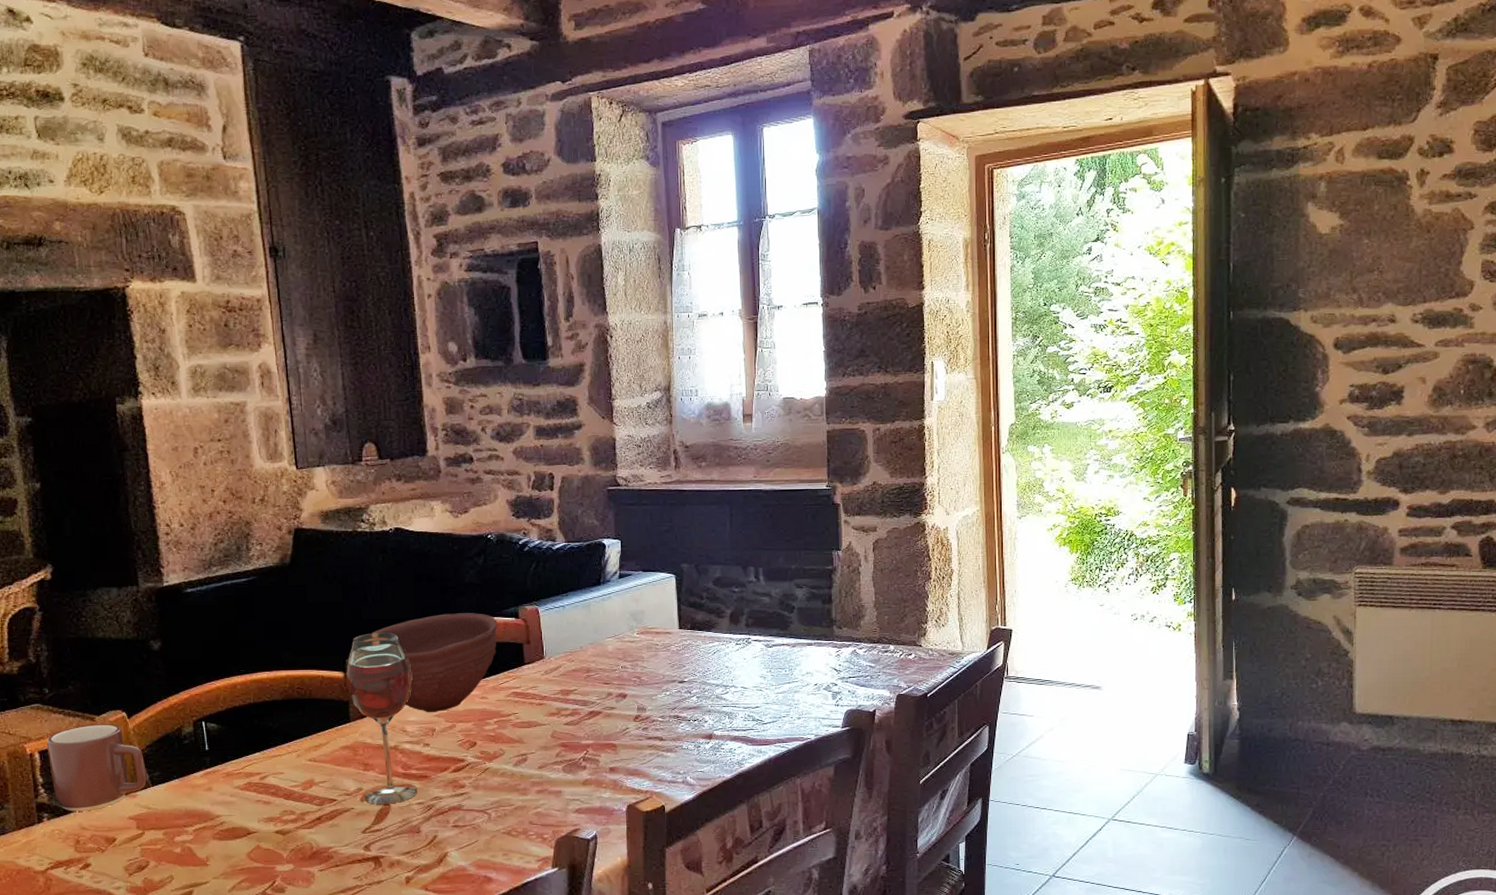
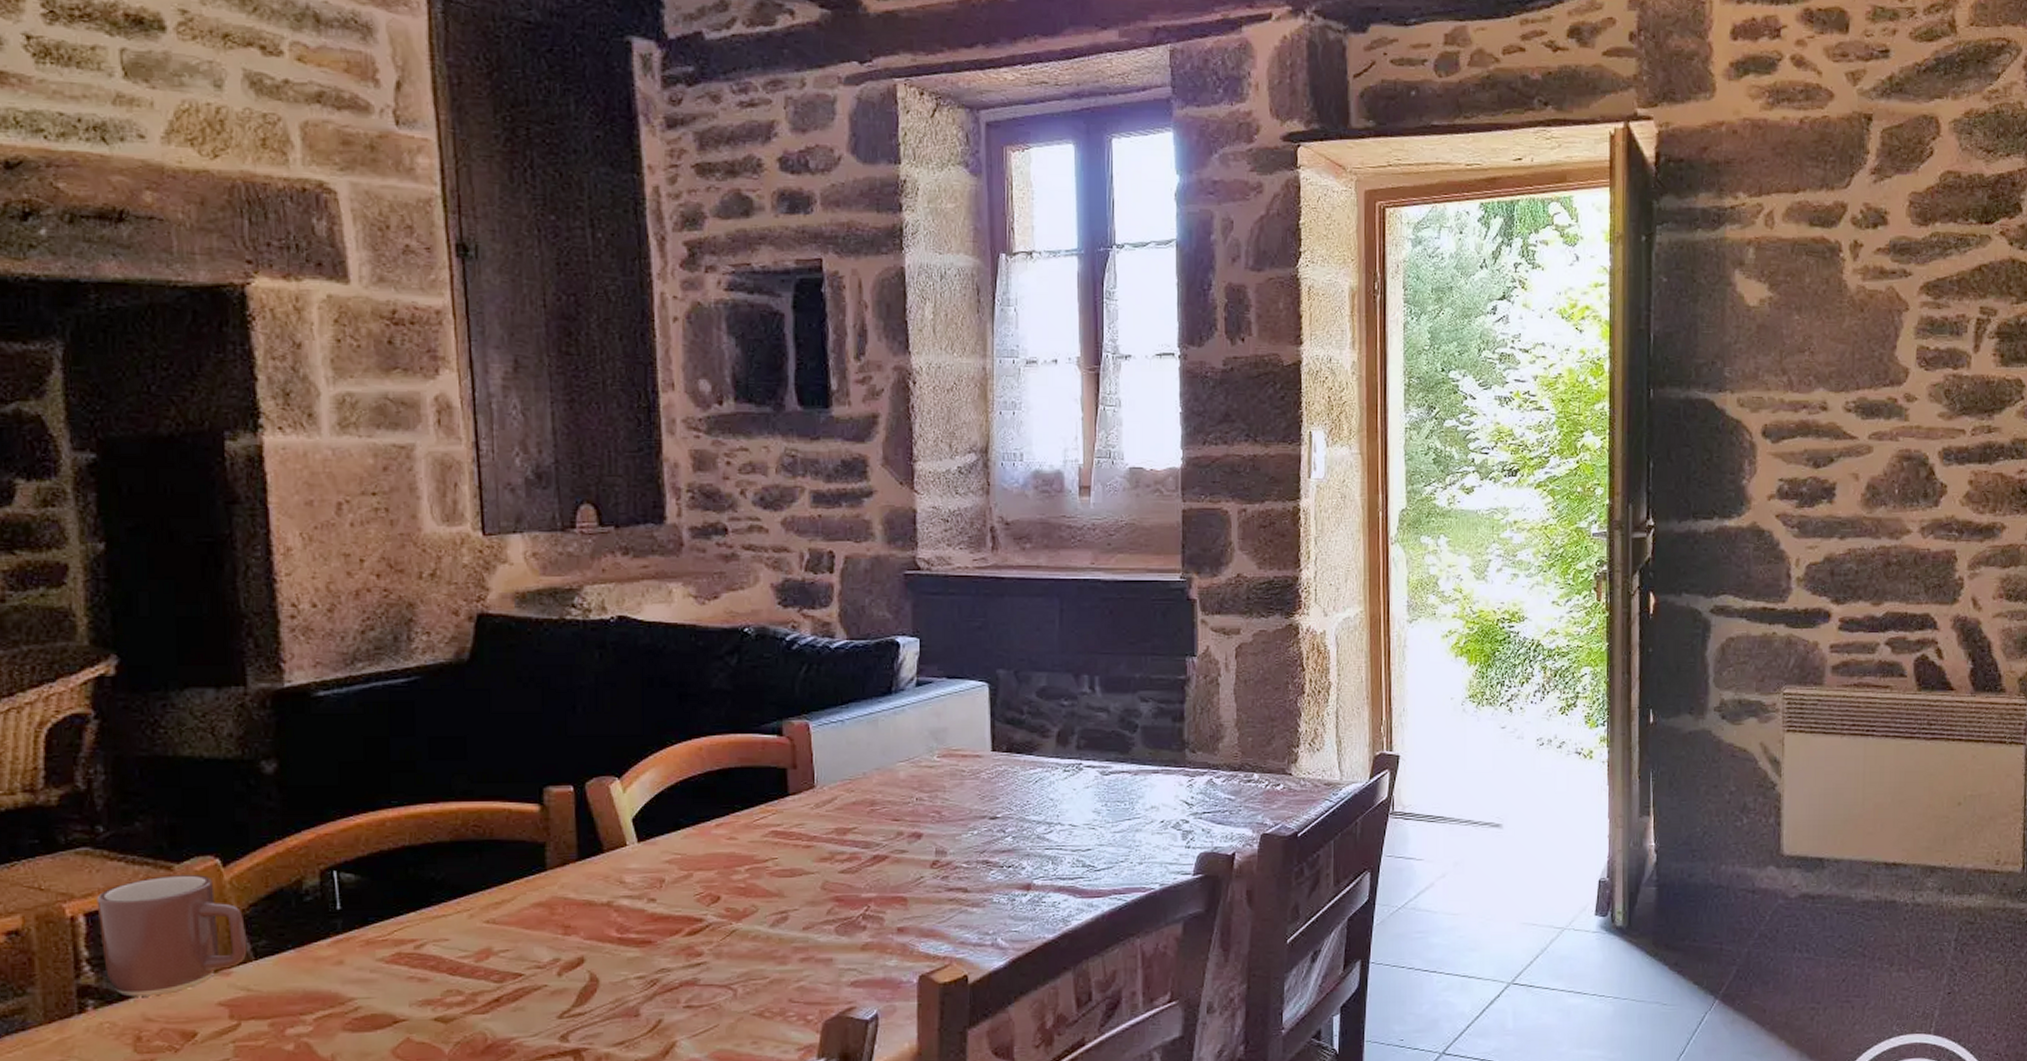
wineglass: present [345,632,418,804] -> none [542,753,638,980]
bowl: present [371,613,498,712] -> none [580,728,754,857]

